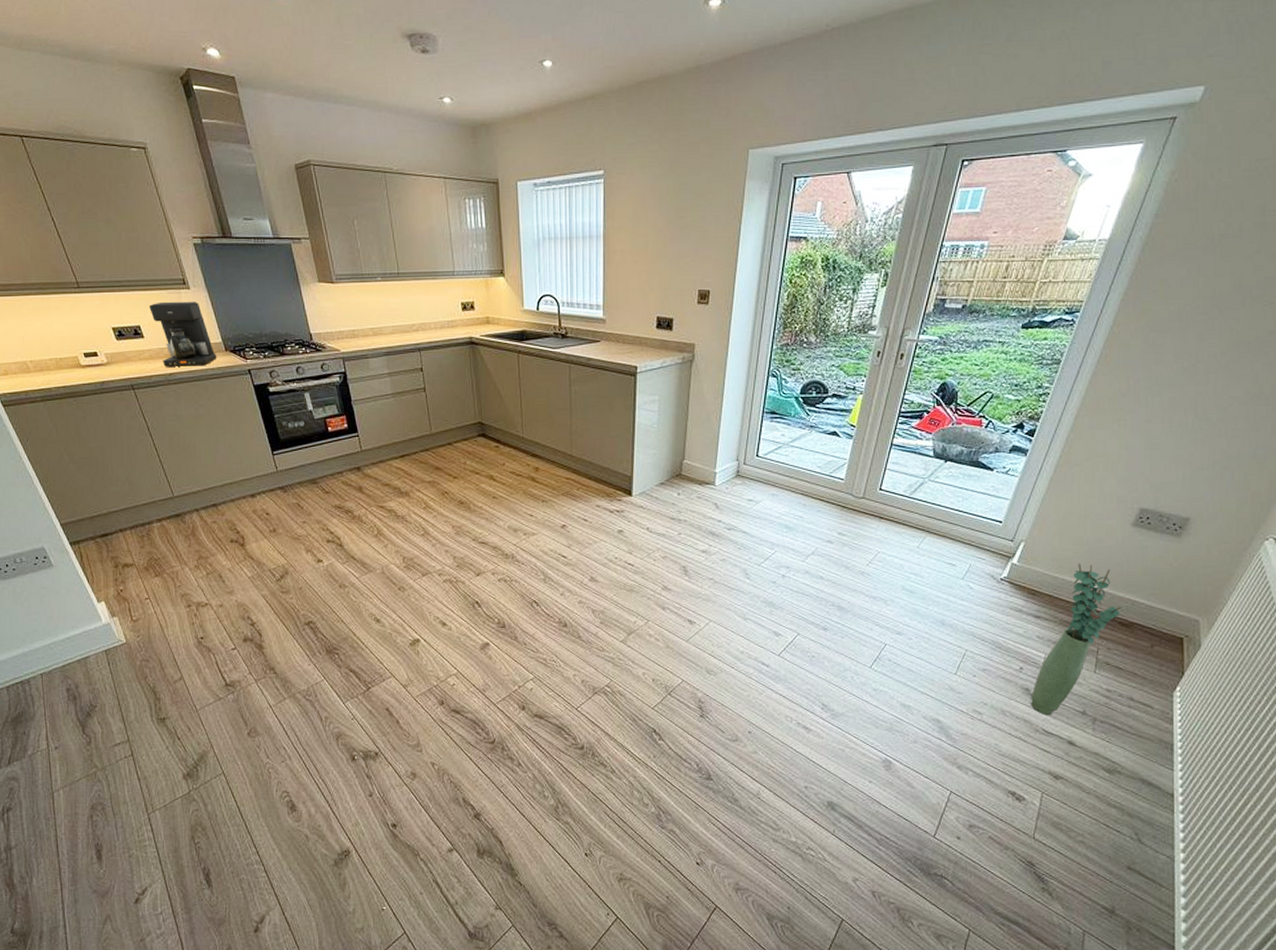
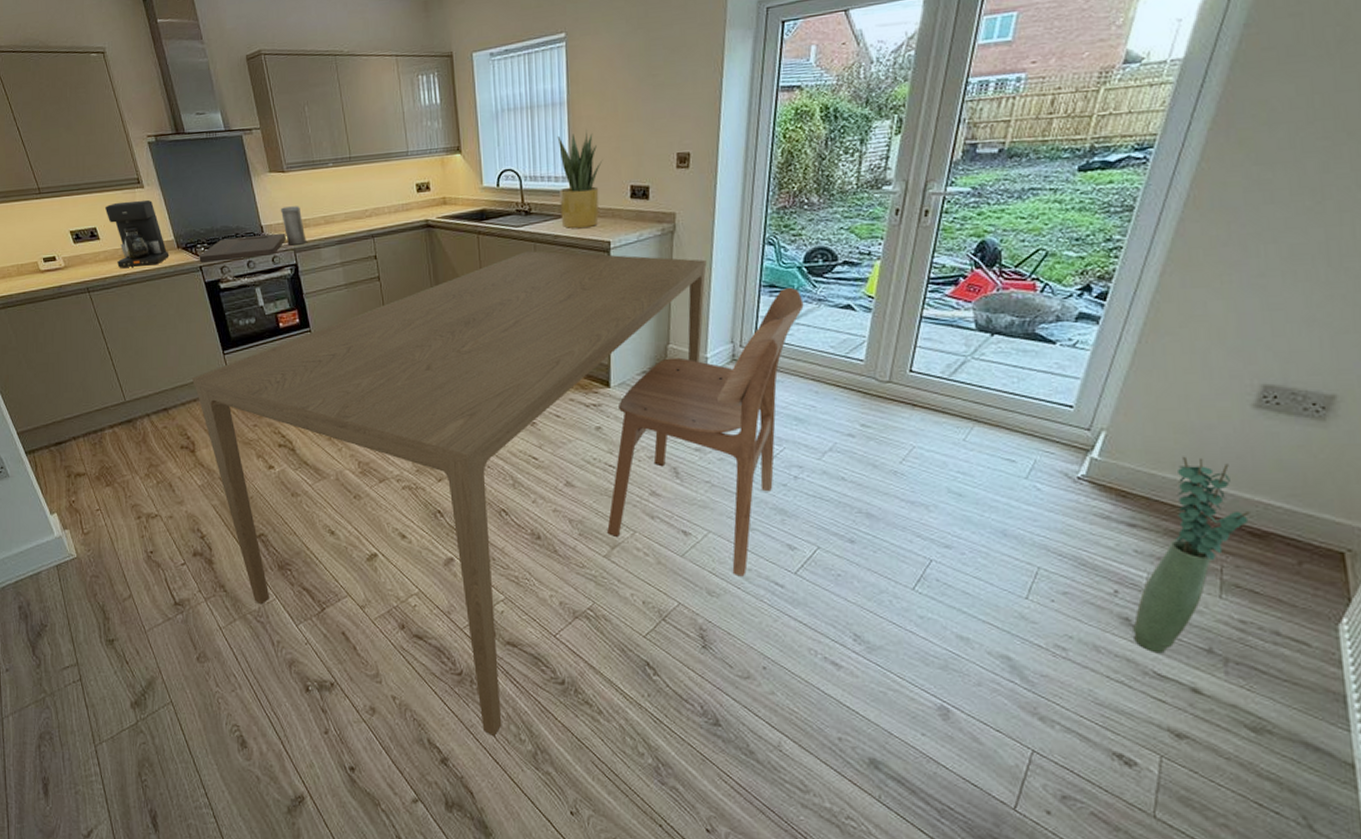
dining table: none [241,371,719,795] -> present [192,250,707,737]
cutting board: none [247,341,336,366] -> present [199,232,287,263]
canister: none [329,316,355,354] -> present [280,206,307,246]
planter: none [593,263,634,354] -> present [557,129,603,229]
dining chair: none [625,414,798,658] -> present [607,287,804,577]

